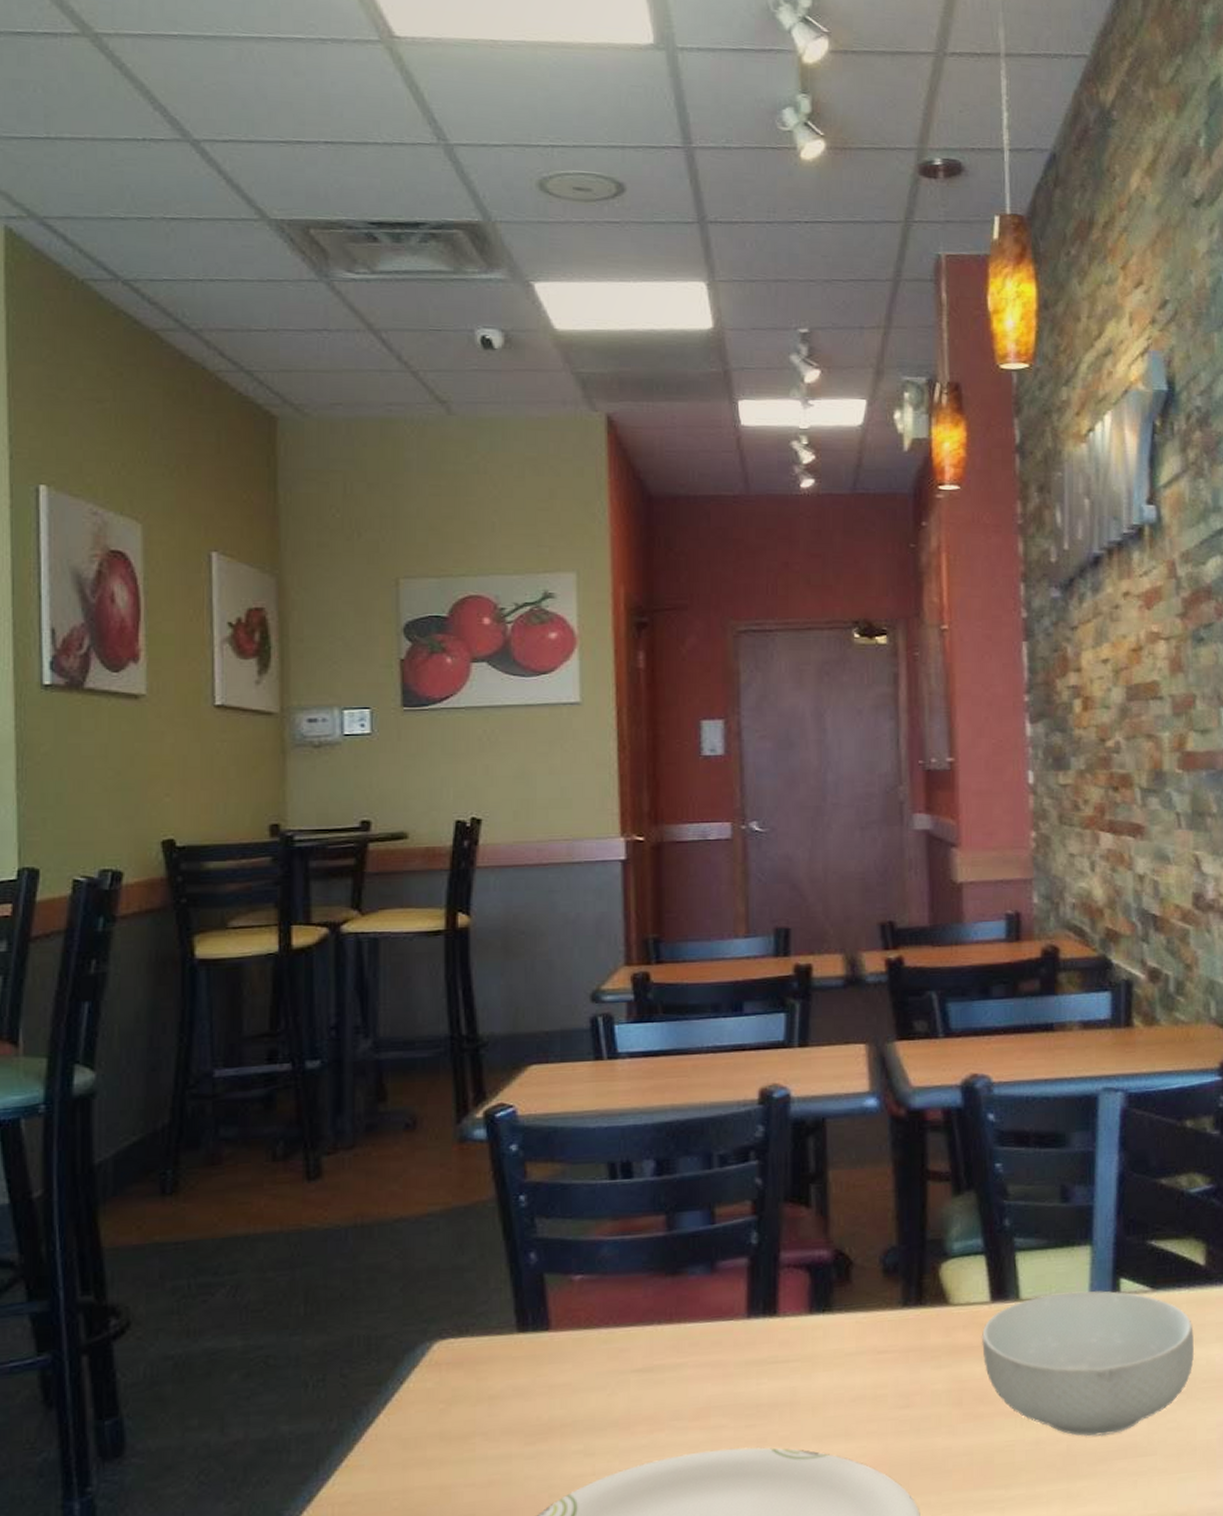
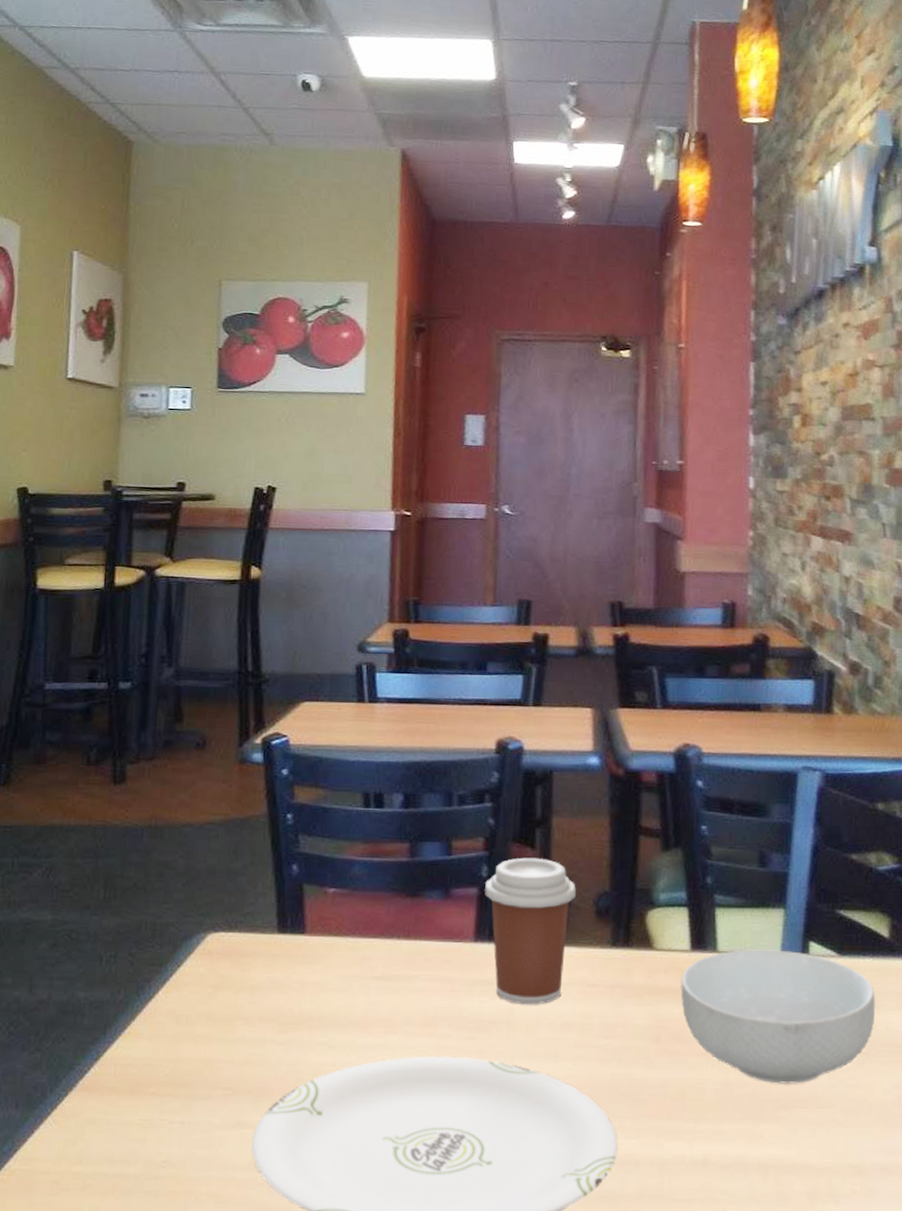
coffee cup: none [756,1216,859,1382] -> present [485,857,576,1005]

